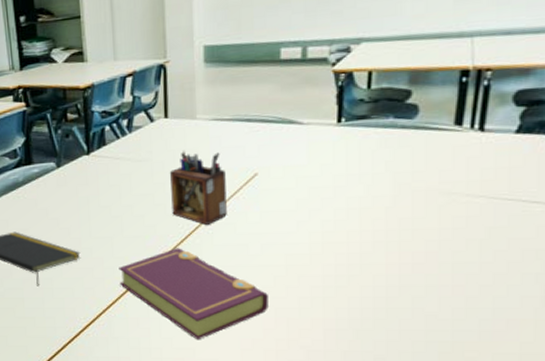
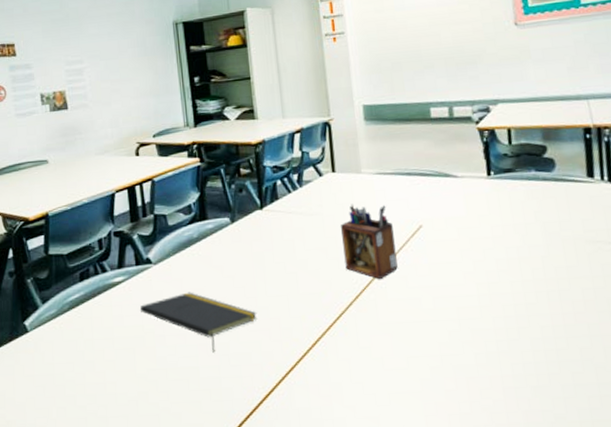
book: present [119,248,268,340] -> none [296,304,447,407]

